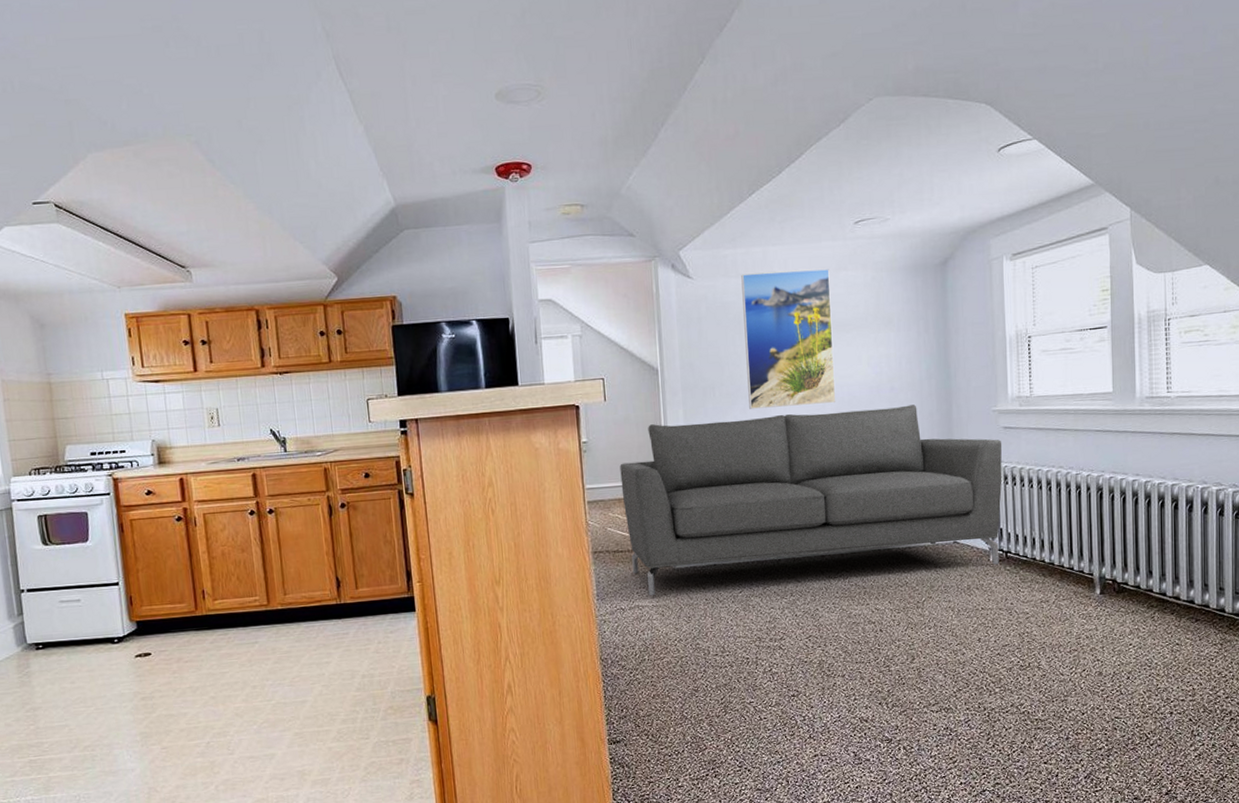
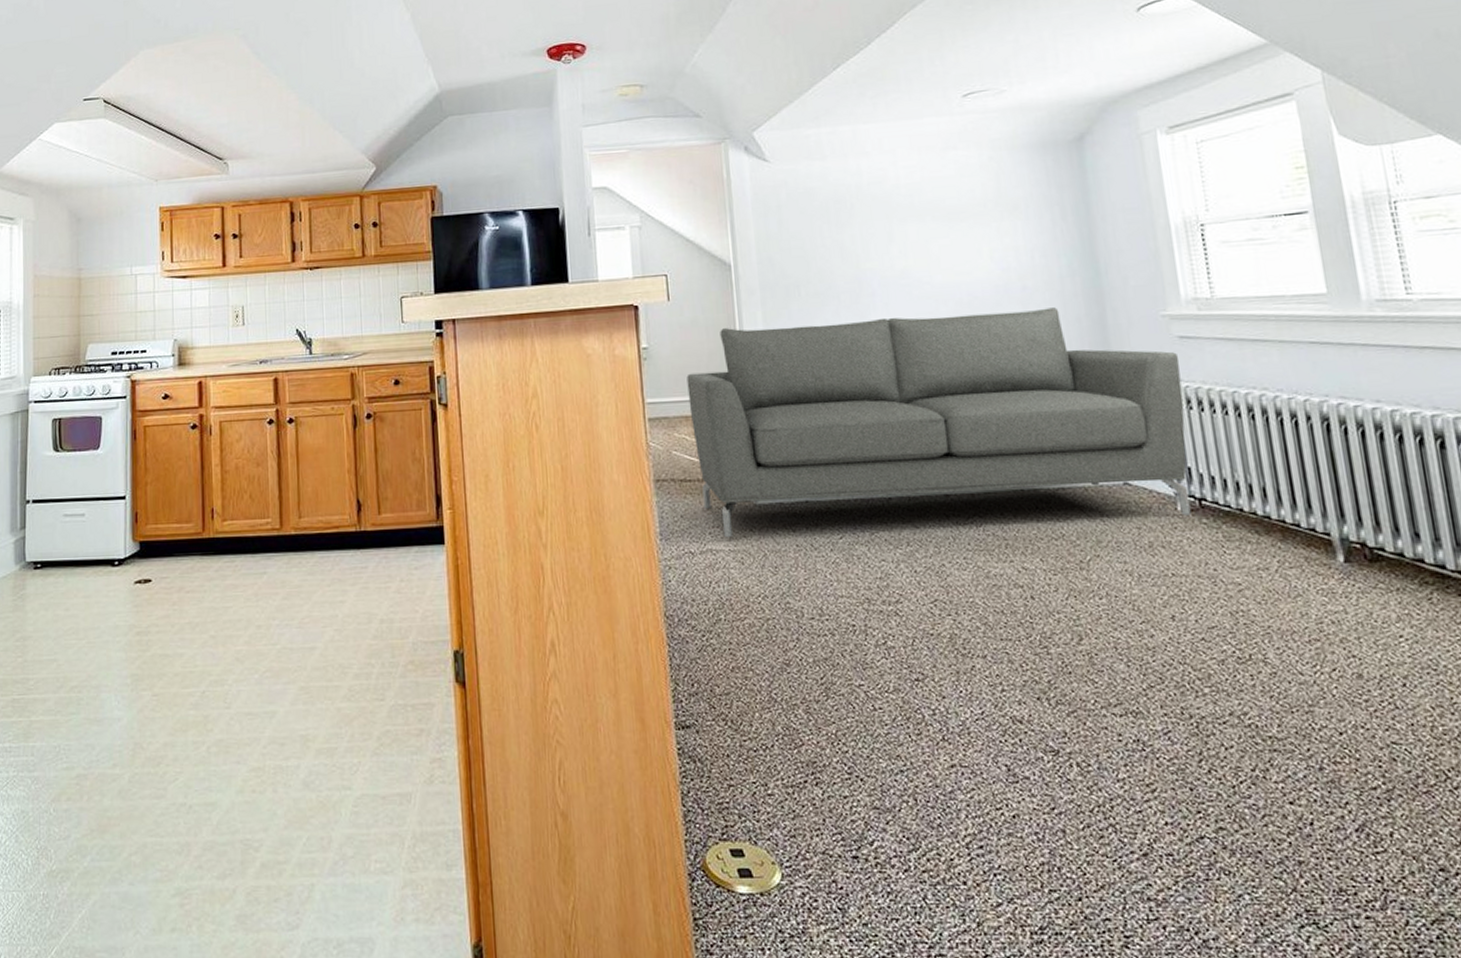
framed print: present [741,269,836,409] -> none [827,148,953,311]

